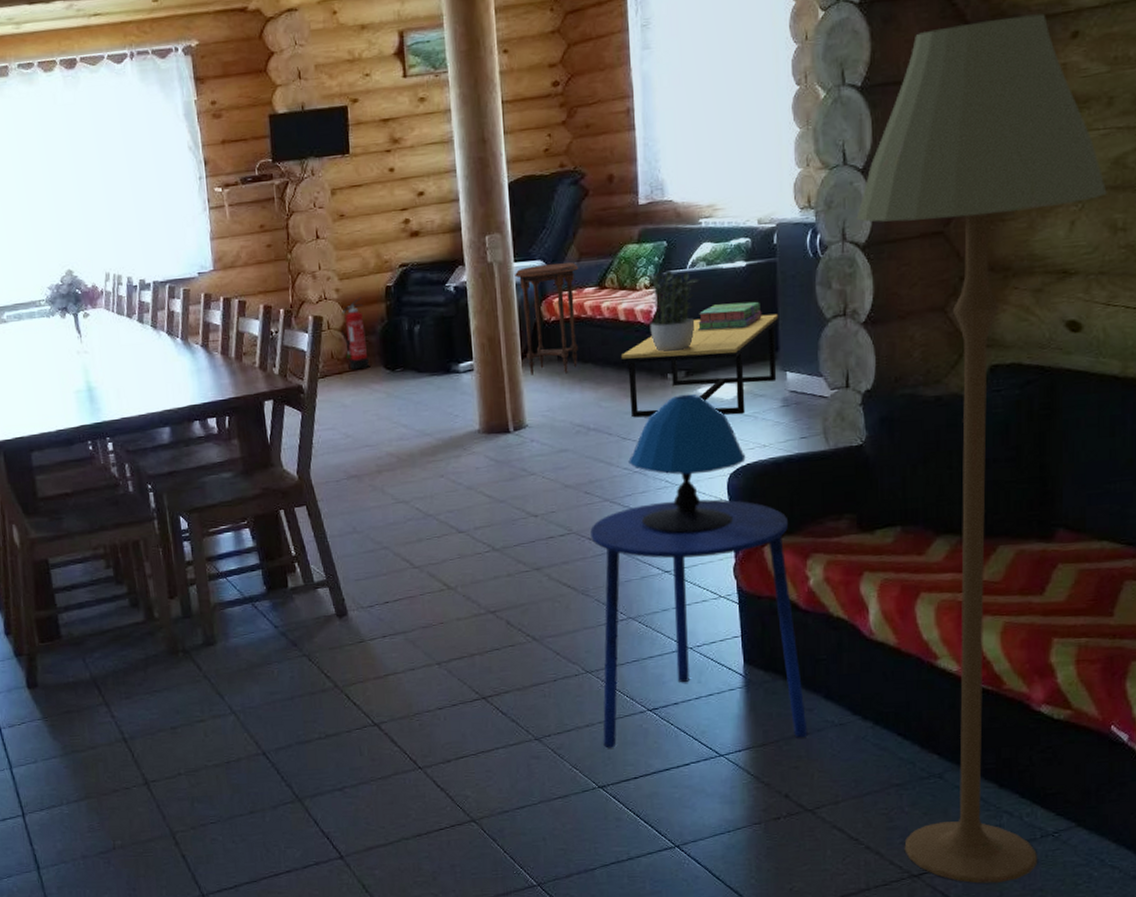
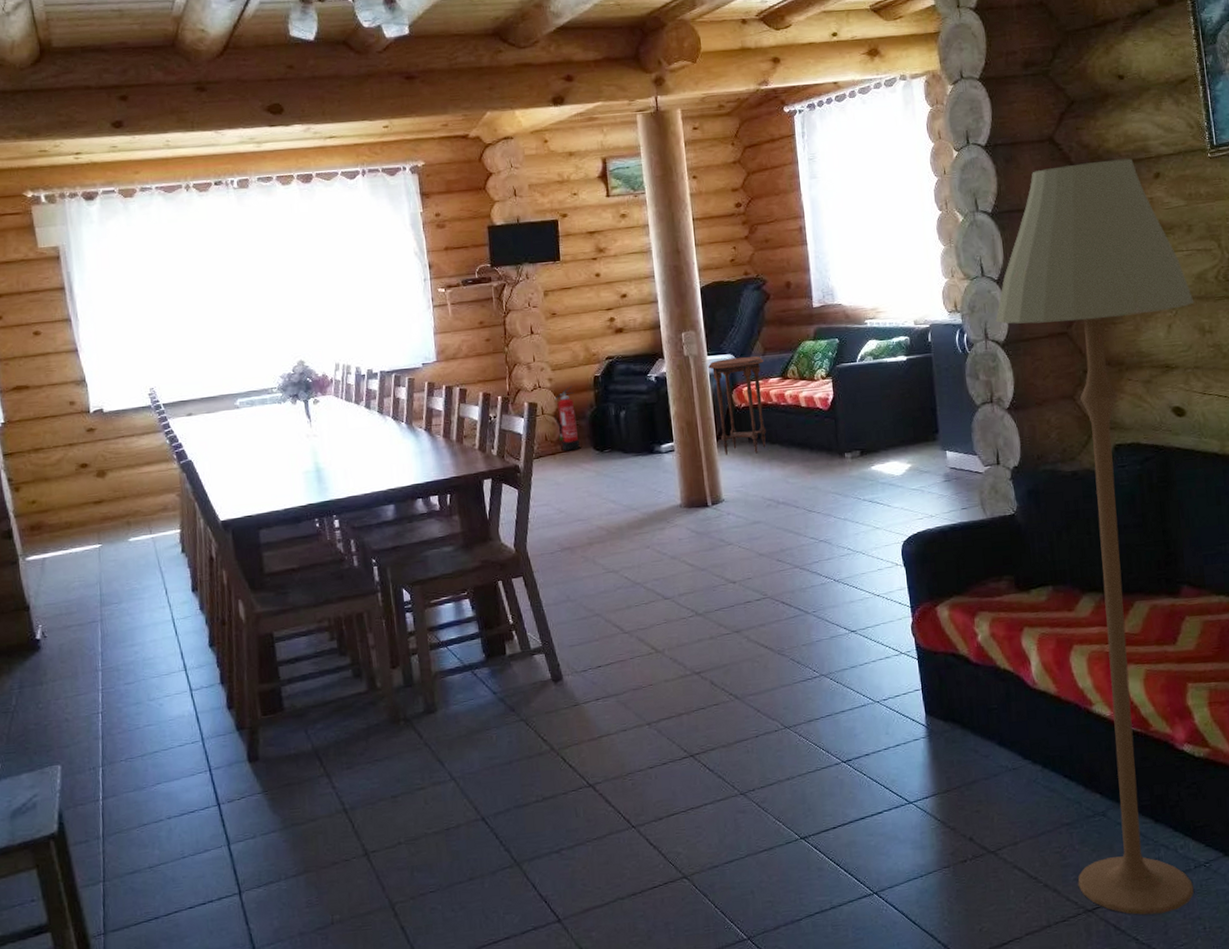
side table: present [590,499,808,749] -> none [783,564,986,800]
coffee table: present [620,313,778,418] -> none [803,401,939,493]
table lamp: present [628,394,746,533] -> none [814,471,916,595]
potted plant: present [645,267,699,352] -> none [821,360,868,434]
stack of books: present [698,301,762,330] -> none [869,390,923,415]

